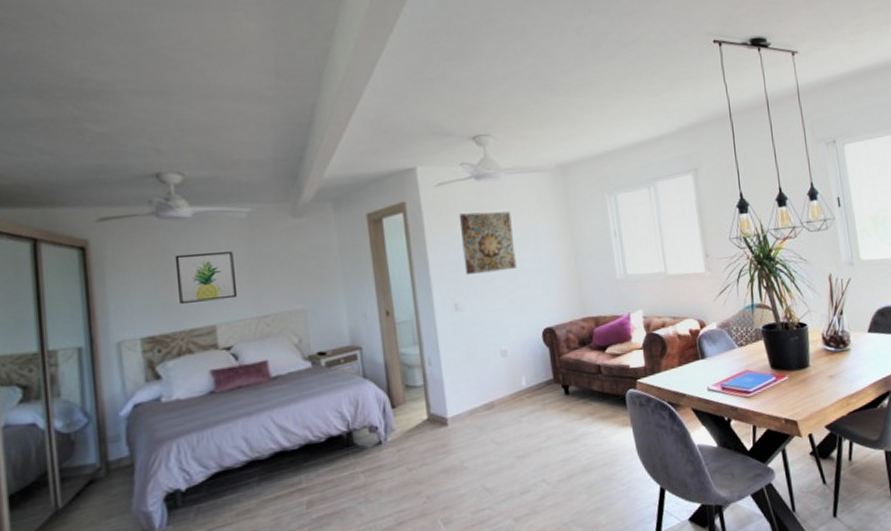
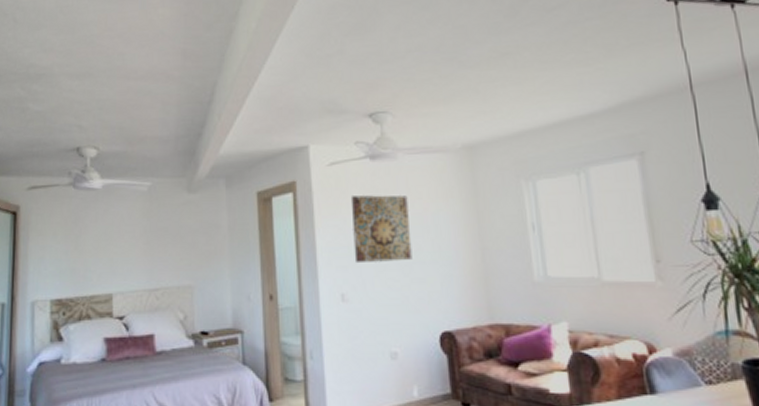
wall art: present [175,252,238,305] -> none [84,223,134,271]

